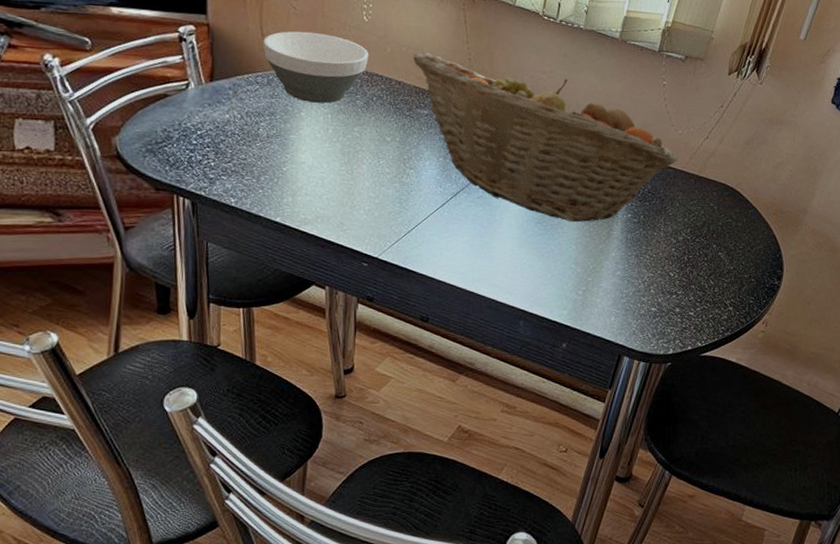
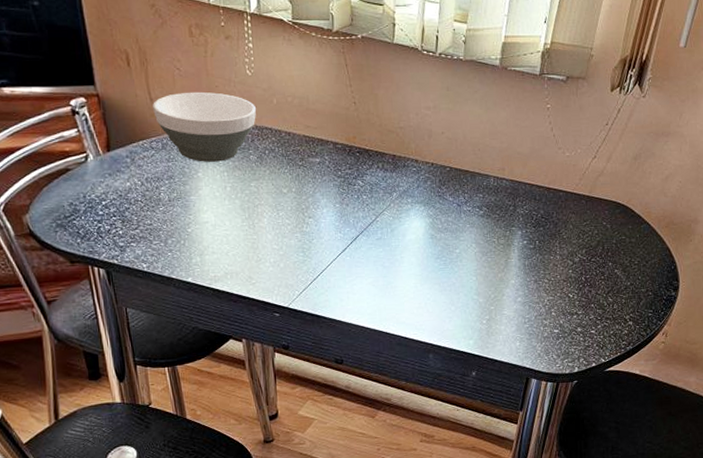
fruit basket: present [413,52,677,223] -> none [299,100,567,255]

